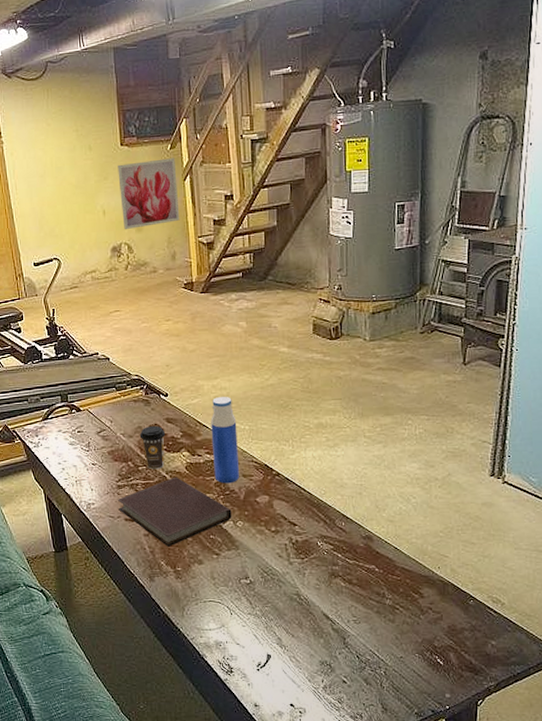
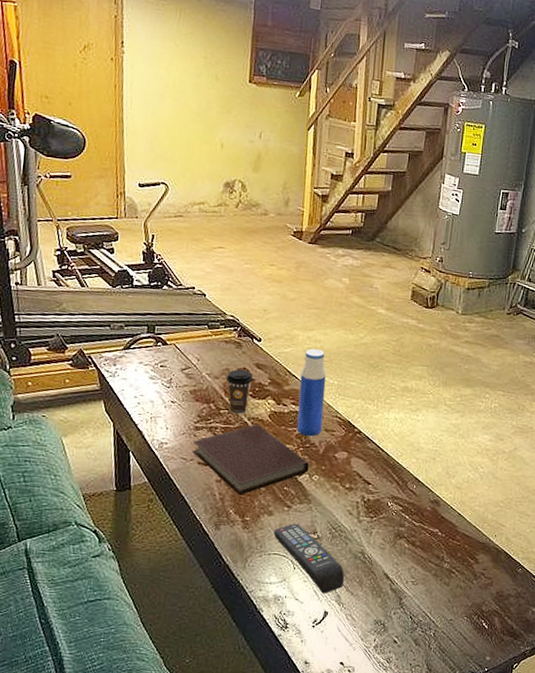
wall art: present [118,158,180,230] -> none [240,100,302,169]
remote control: none [206,570,283,638] -> present [273,523,345,594]

